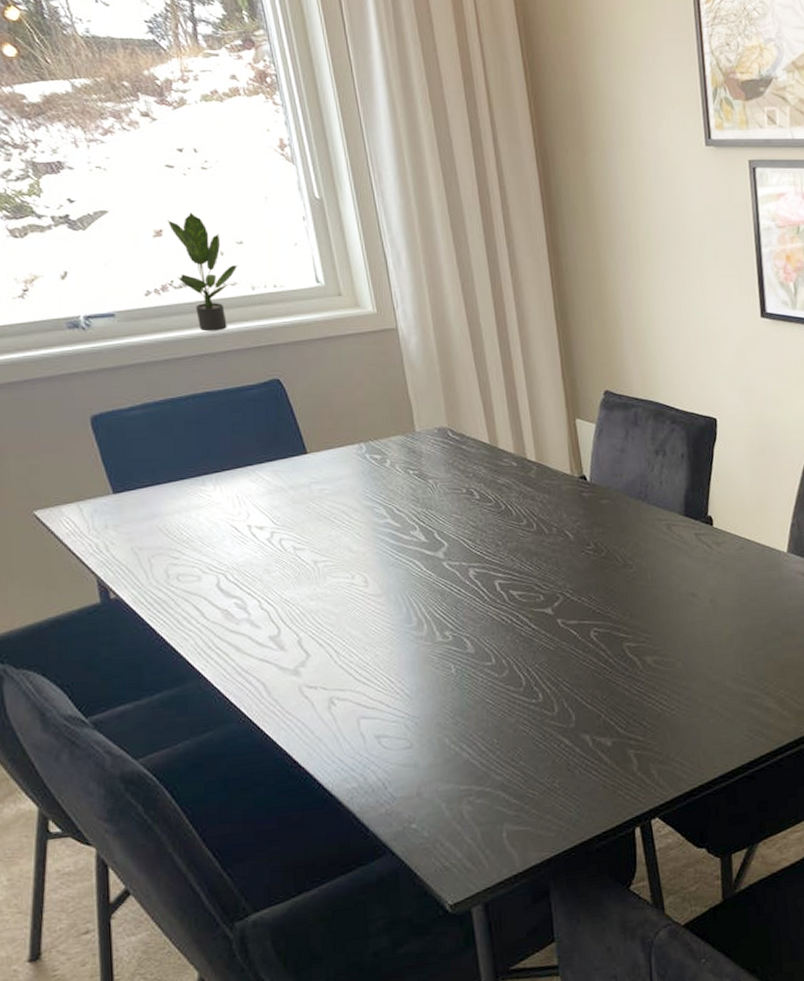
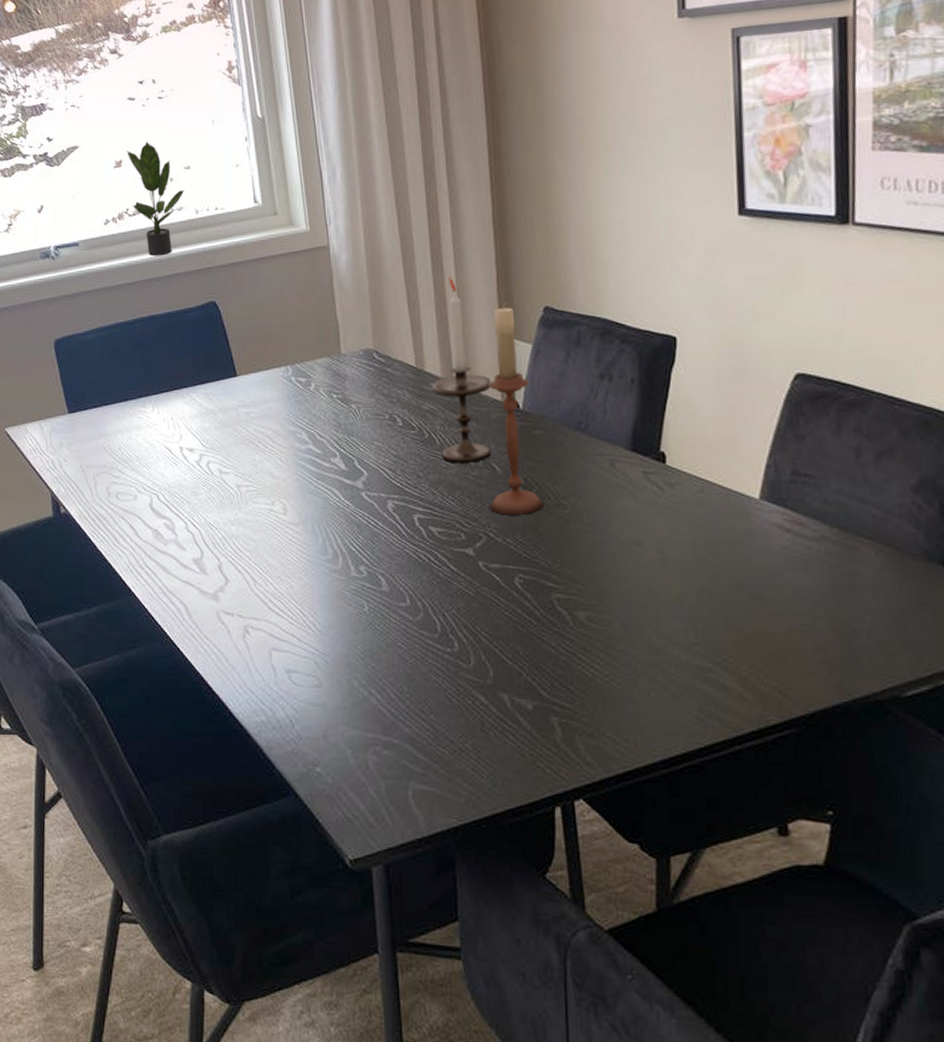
candlestick: none [505,360,564,532] -> present [431,276,492,463]
candlestick: none [558,387,613,577] -> present [488,303,545,515]

